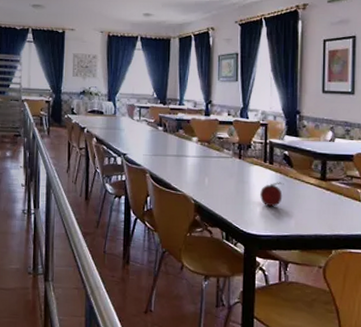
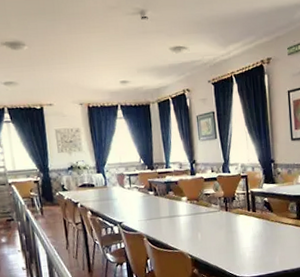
fruit: present [260,182,284,207] -> none [247,226,267,250]

